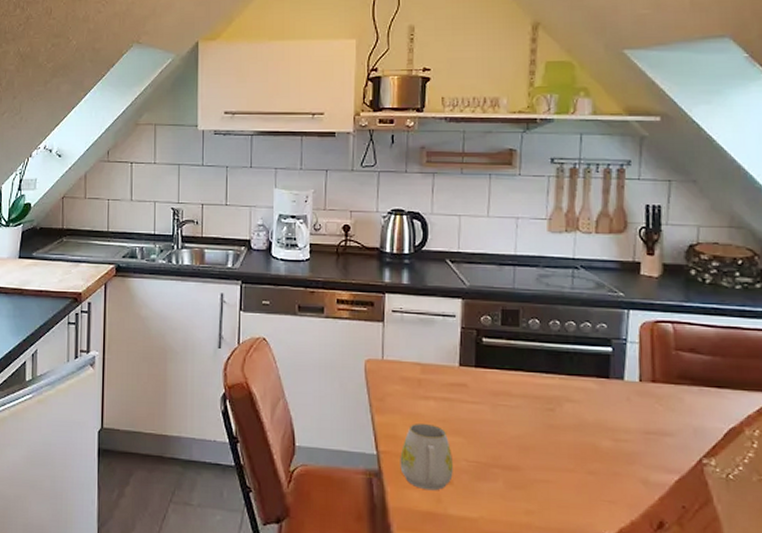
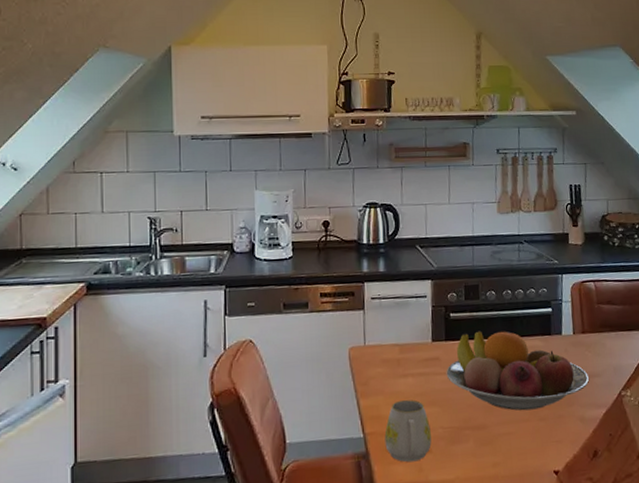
fruit bowl: none [474,361,659,461] -> present [446,331,590,411]

